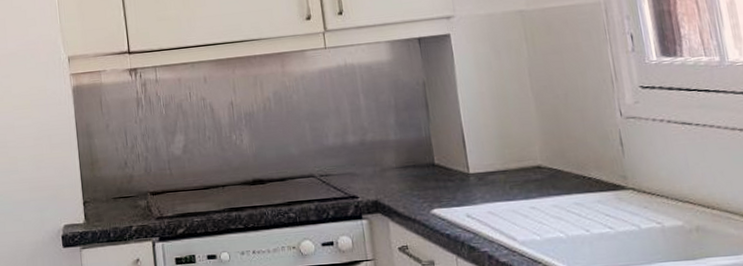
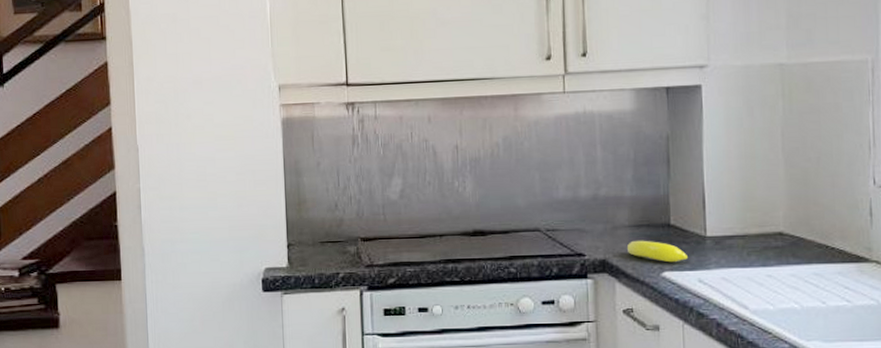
banana: none [397,180,454,200] -> present [628,240,687,263]

